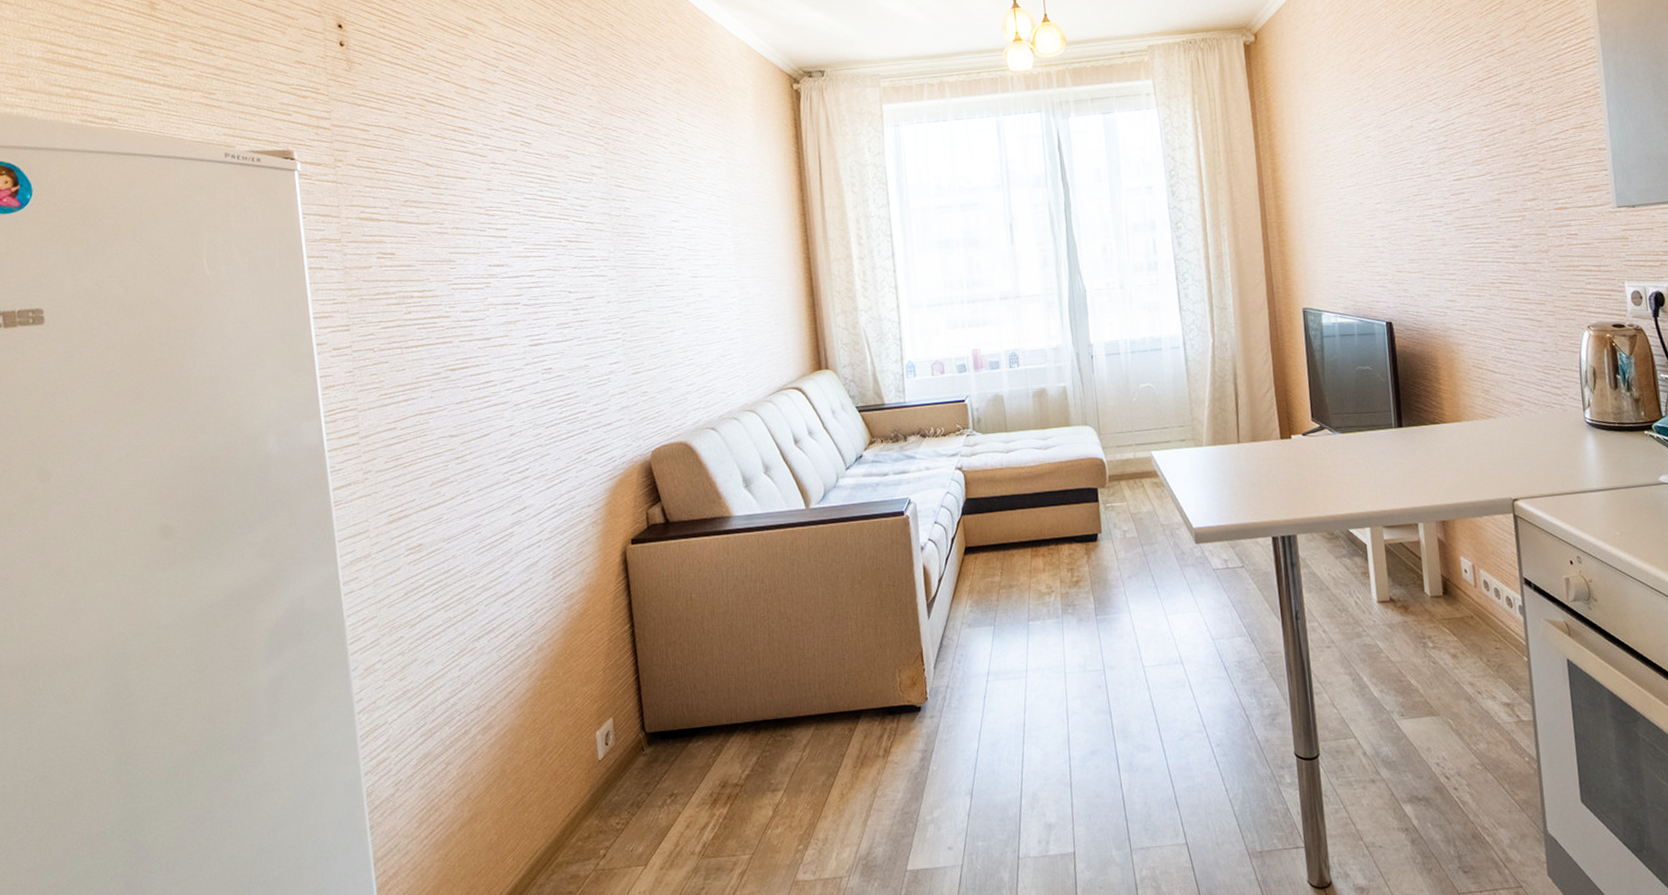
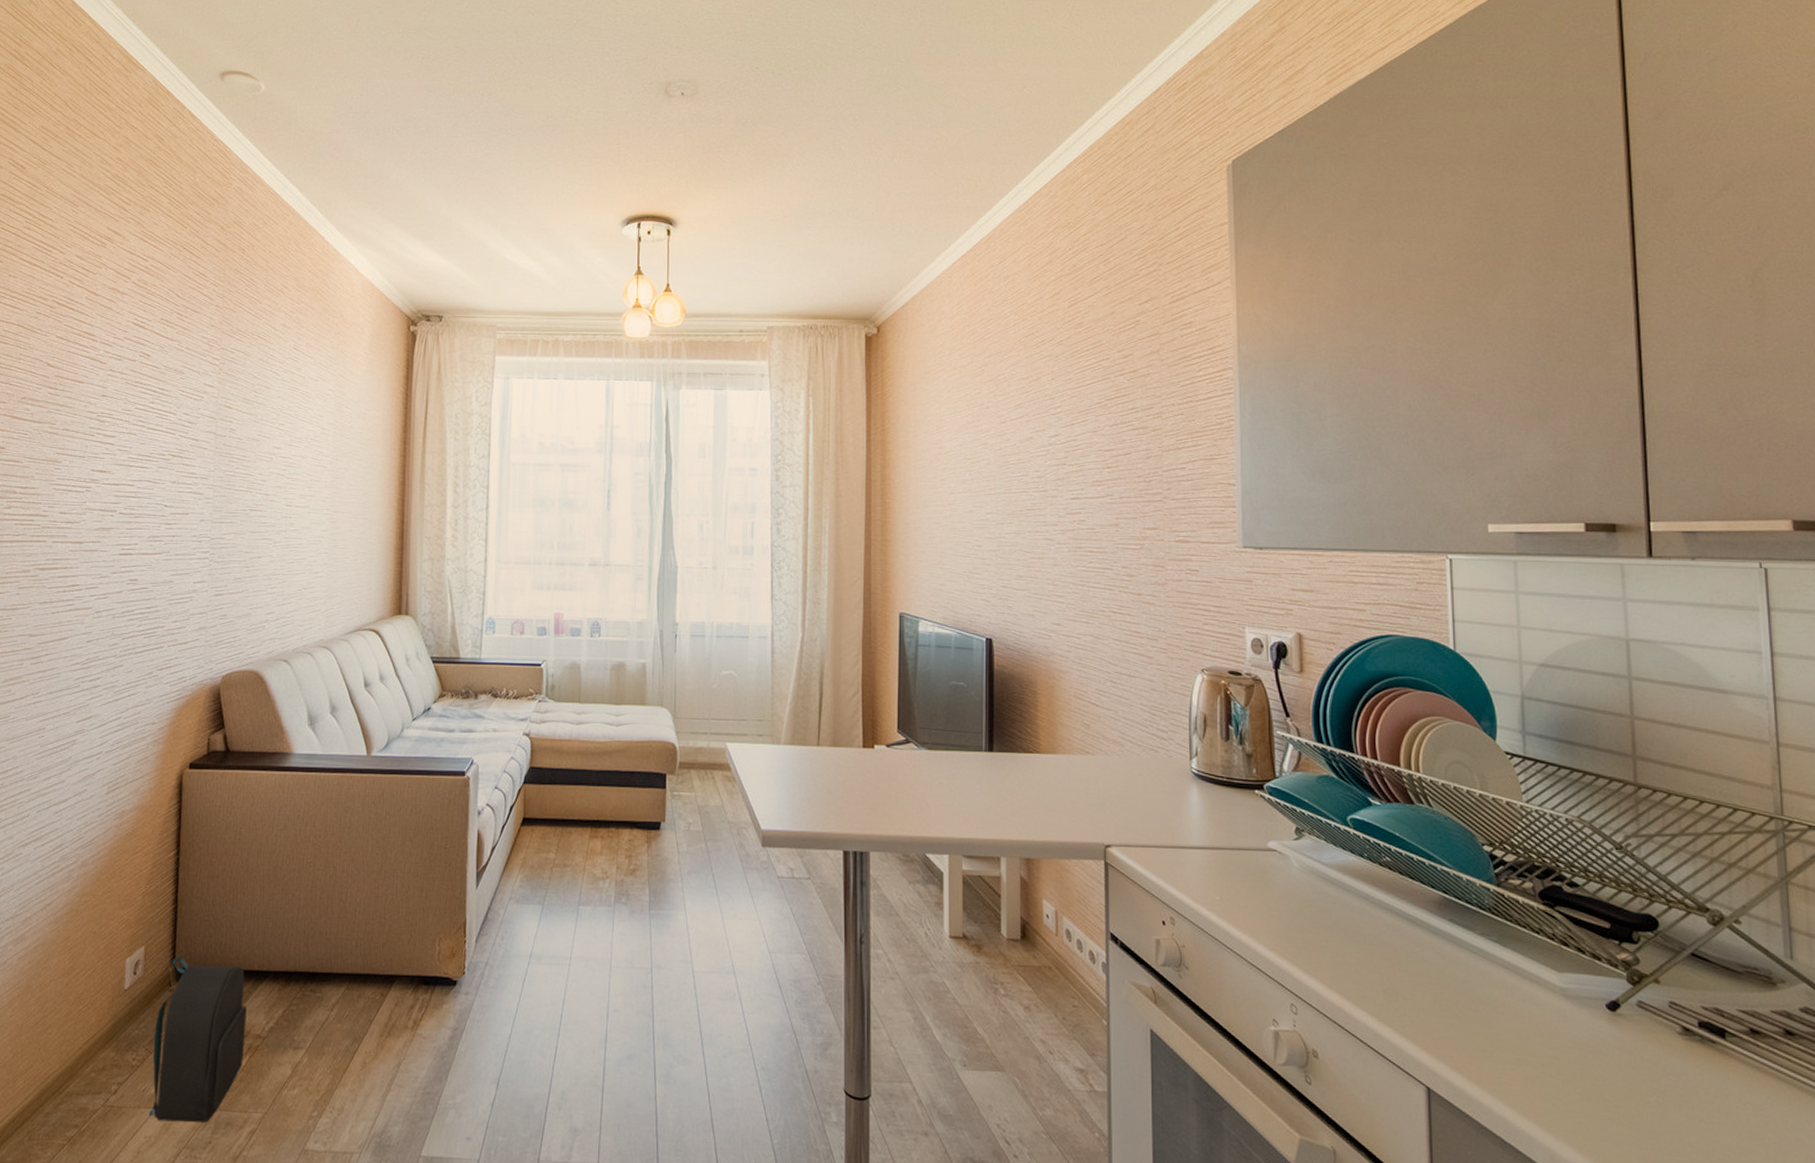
backpack: none [634,722,725,876] -> present [148,958,247,1123]

